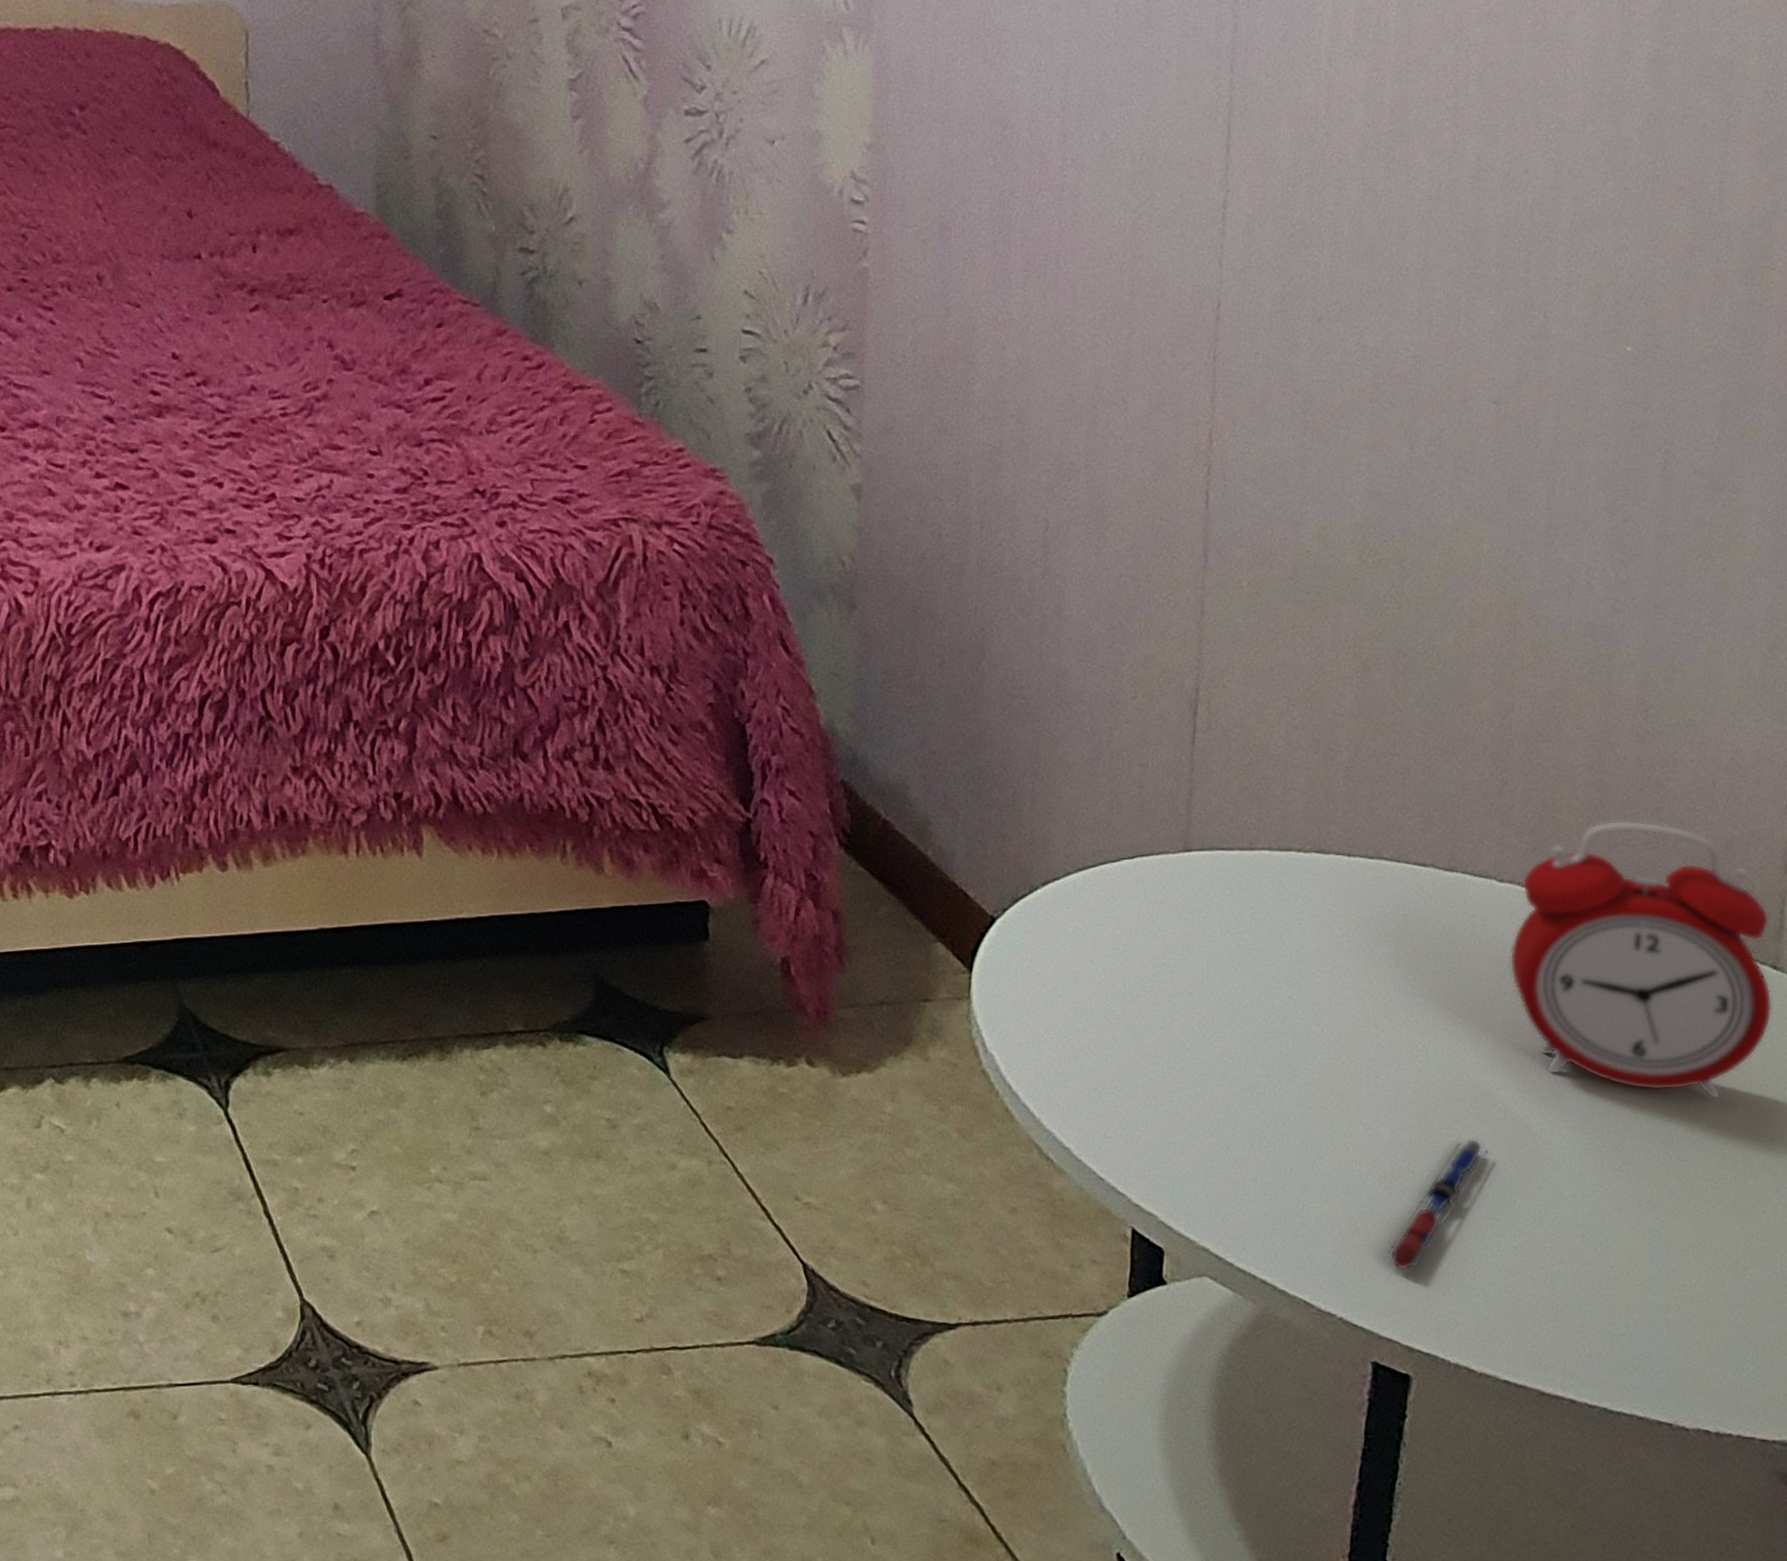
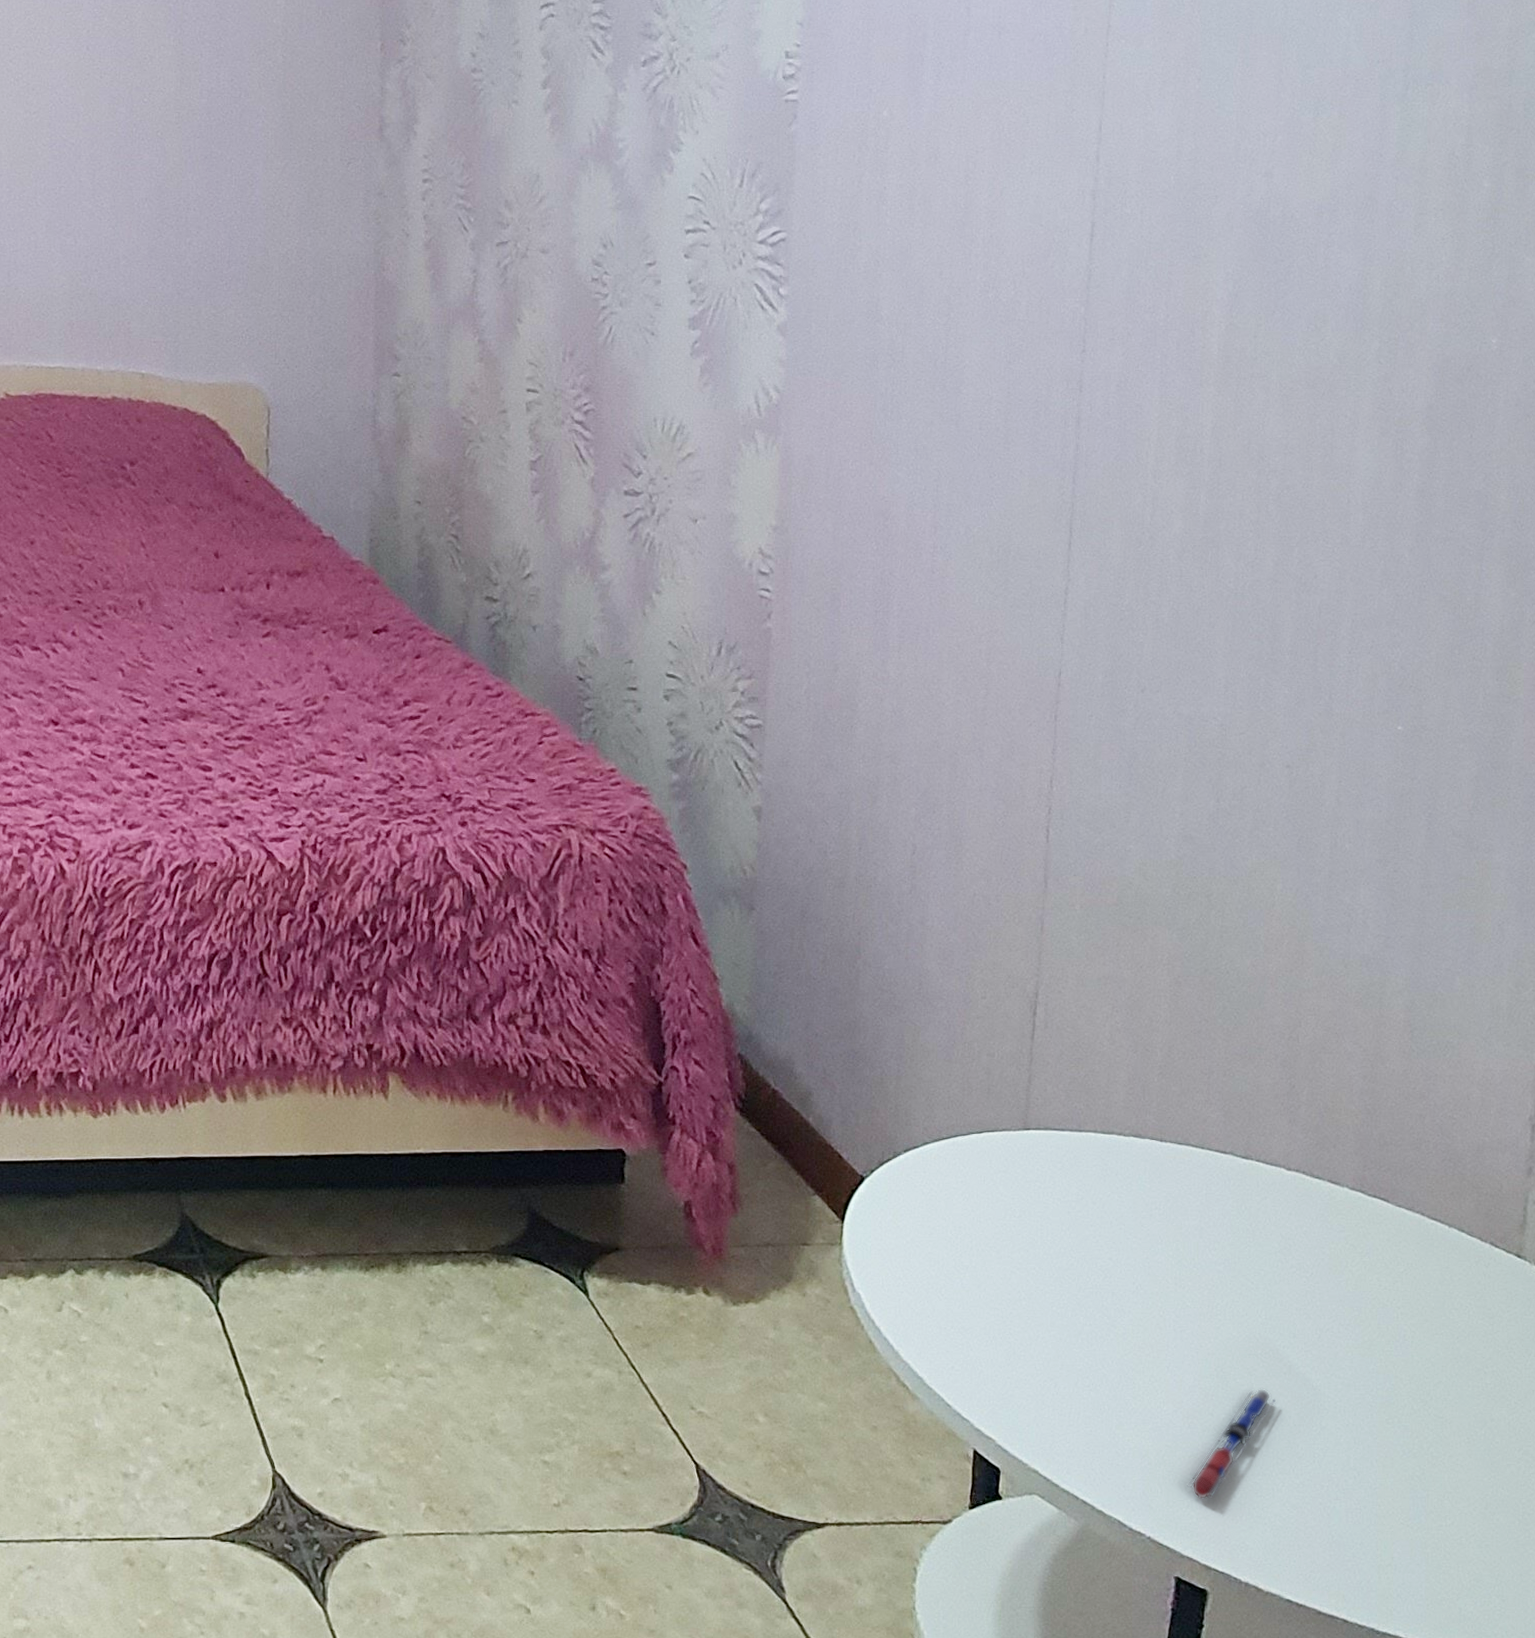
alarm clock: present [1509,819,1772,1100] -> none [1295,1123,1516,1367]

